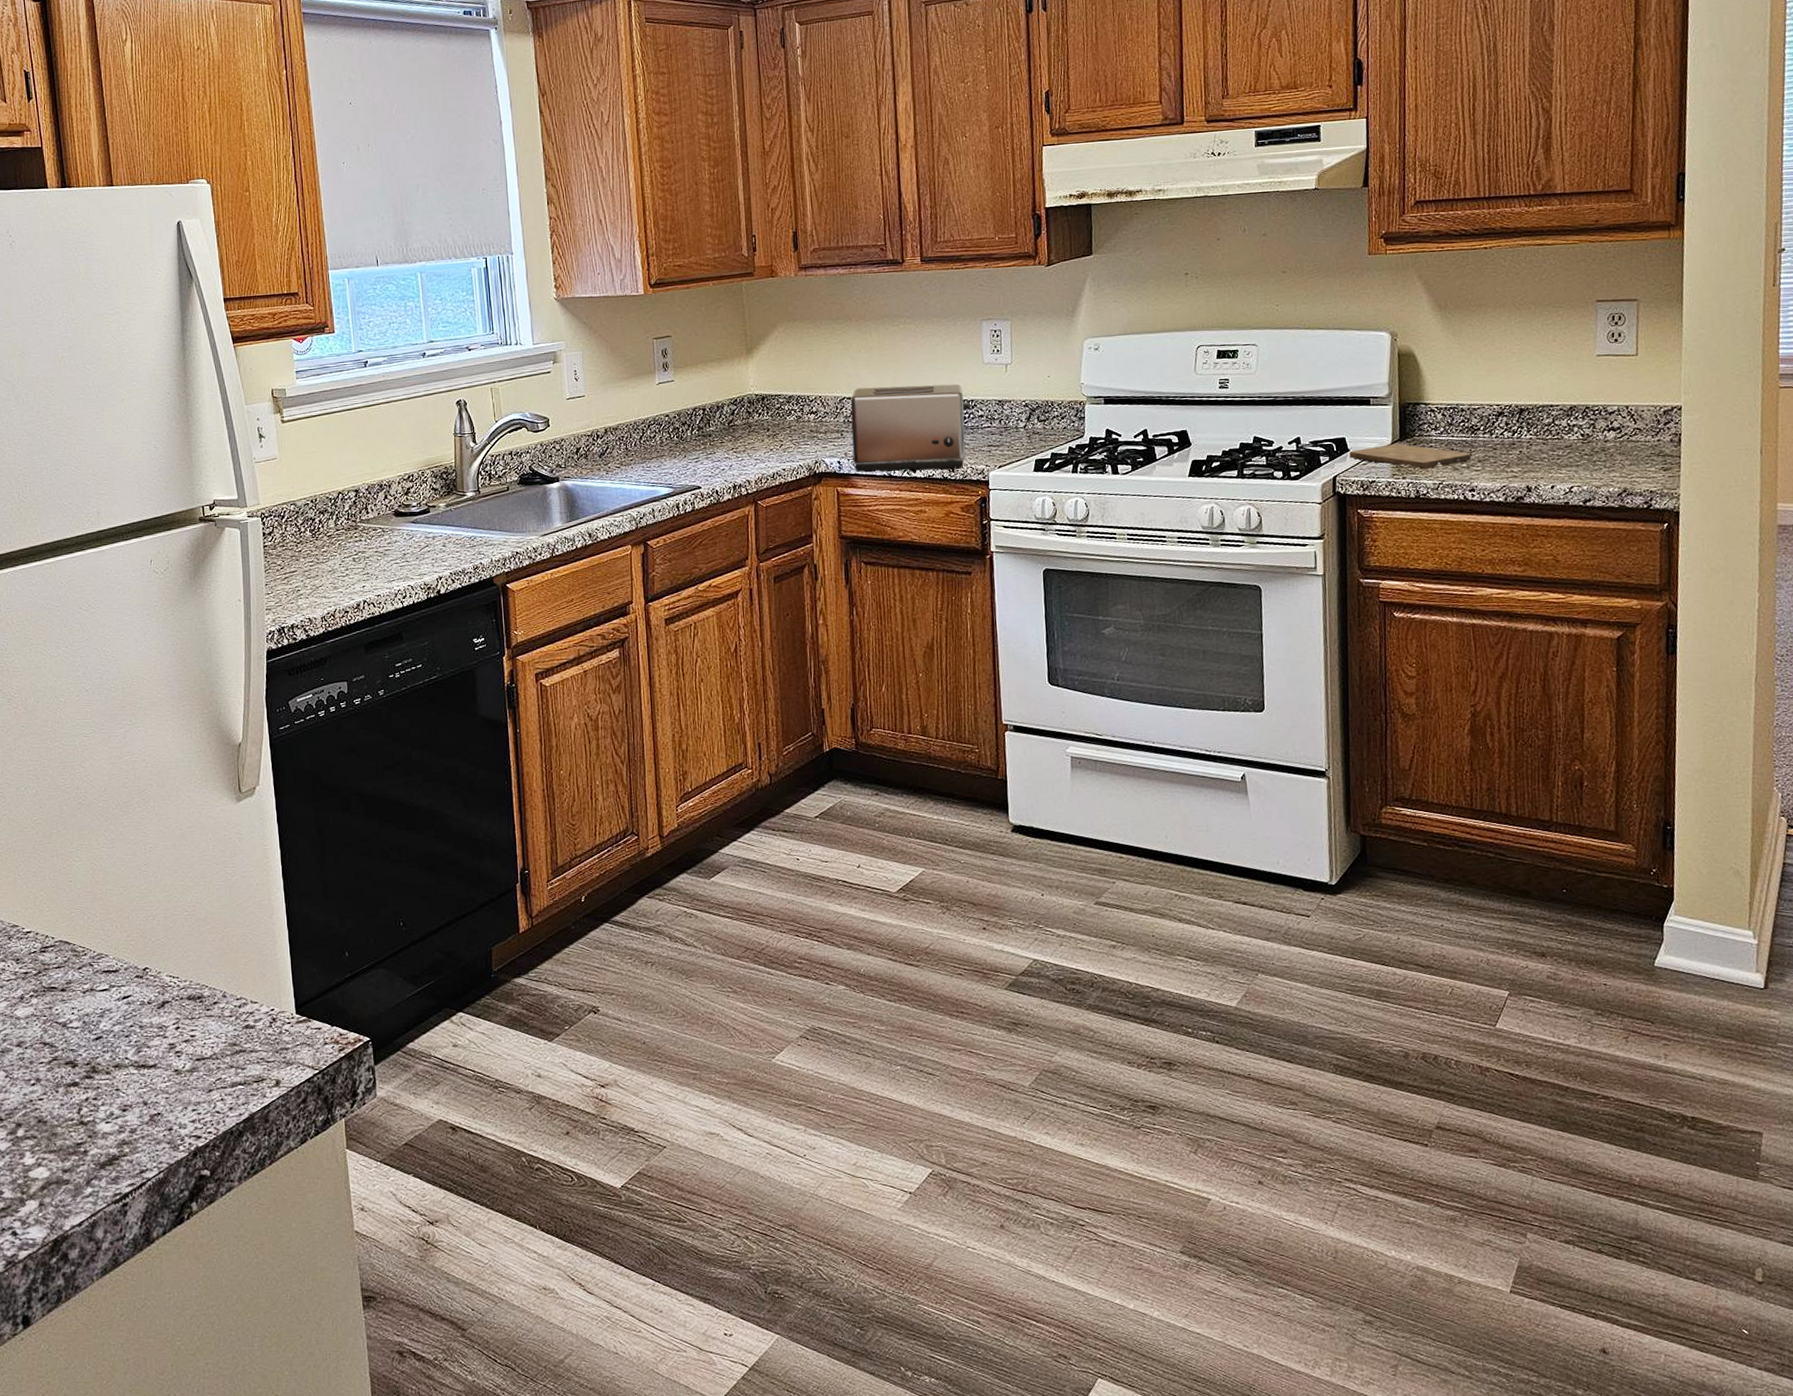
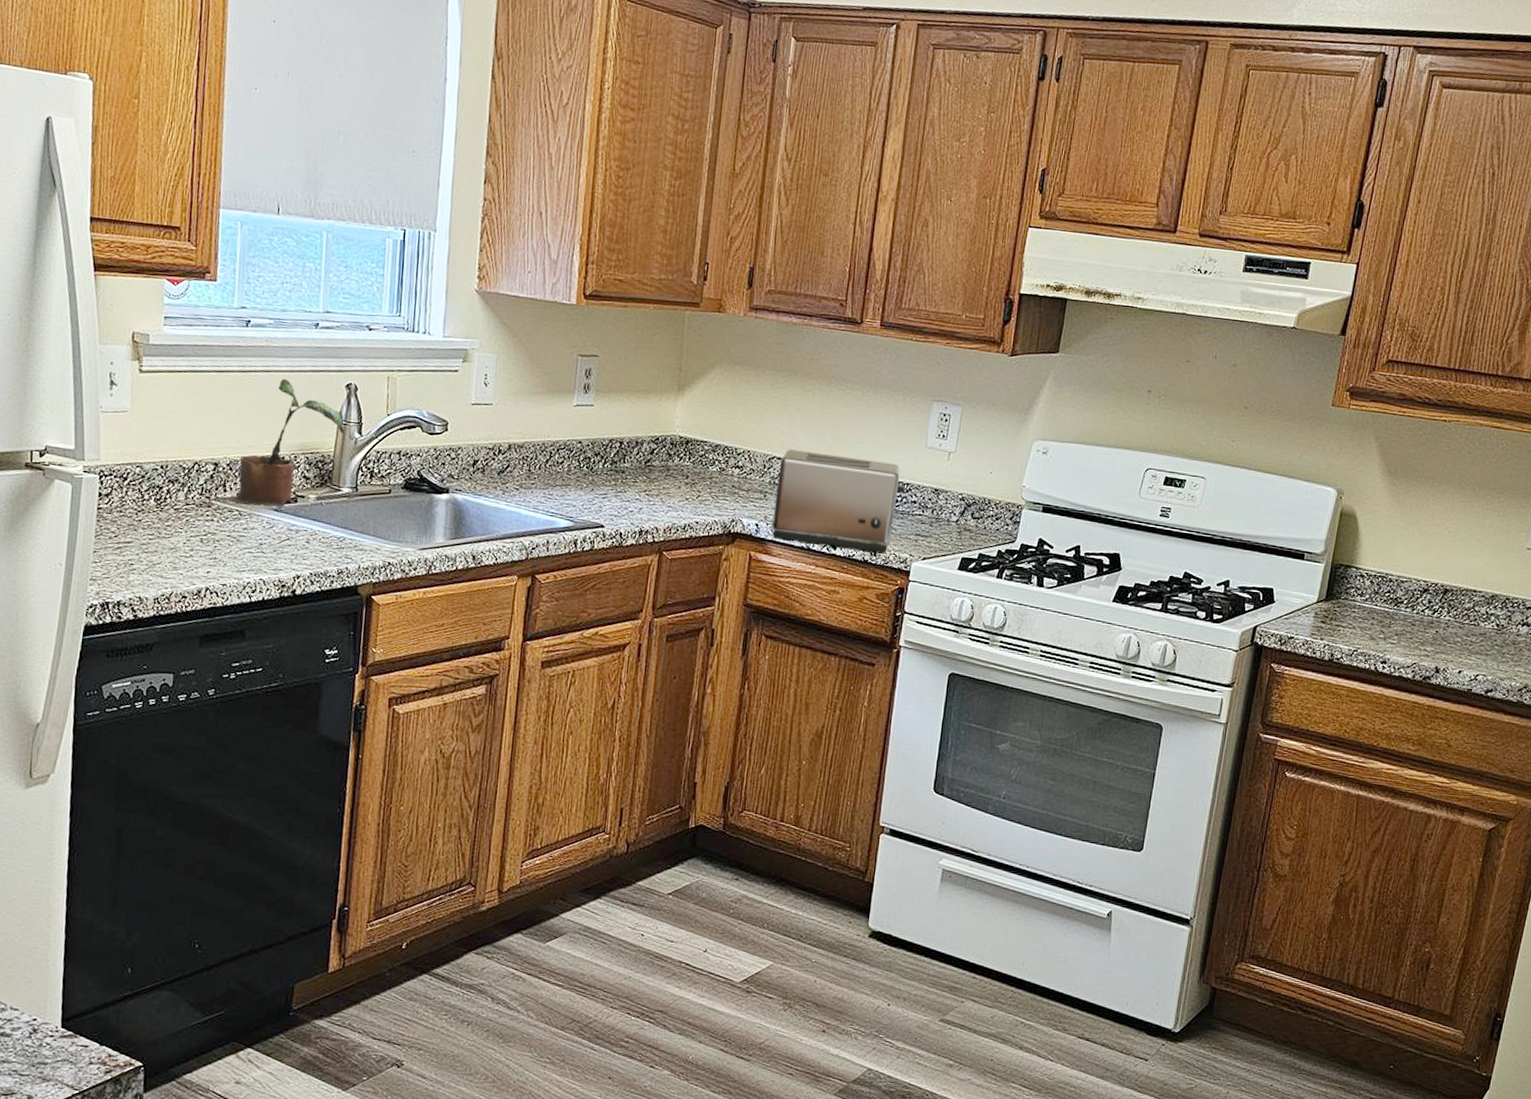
potted plant: none [370,405,461,522] -> present [227,378,345,507]
cutting board: present [1349,443,1471,470] -> none [1274,602,1389,634]

